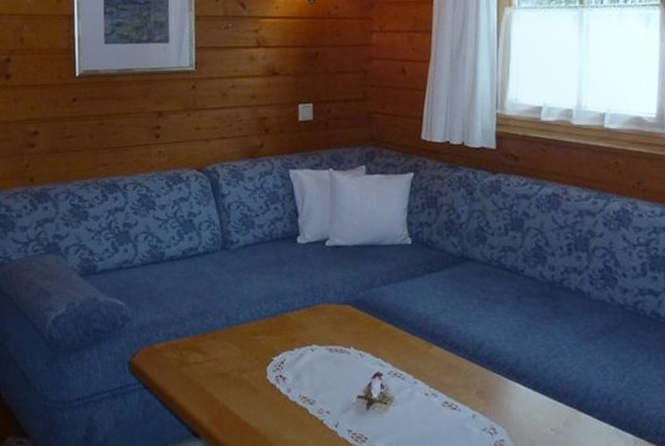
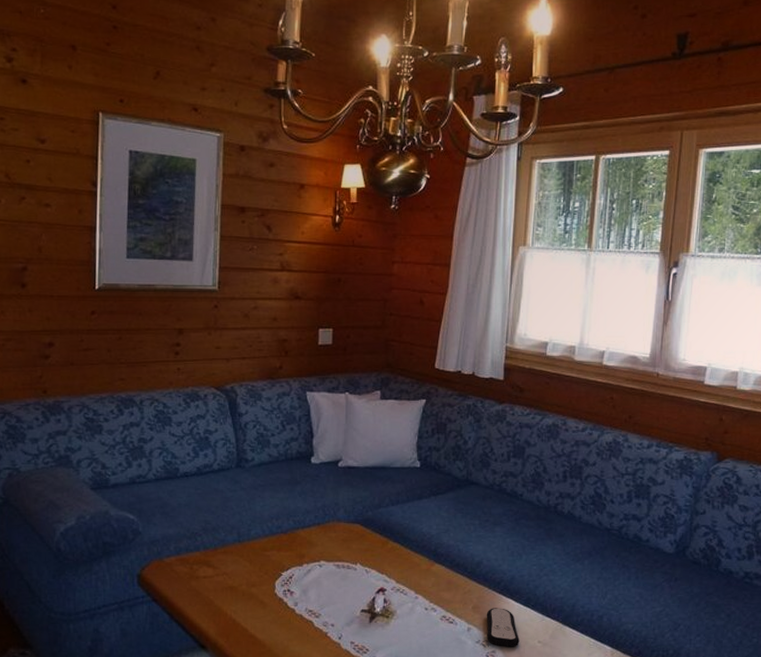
remote control: none [492,393,530,436] -> present [486,608,520,647]

